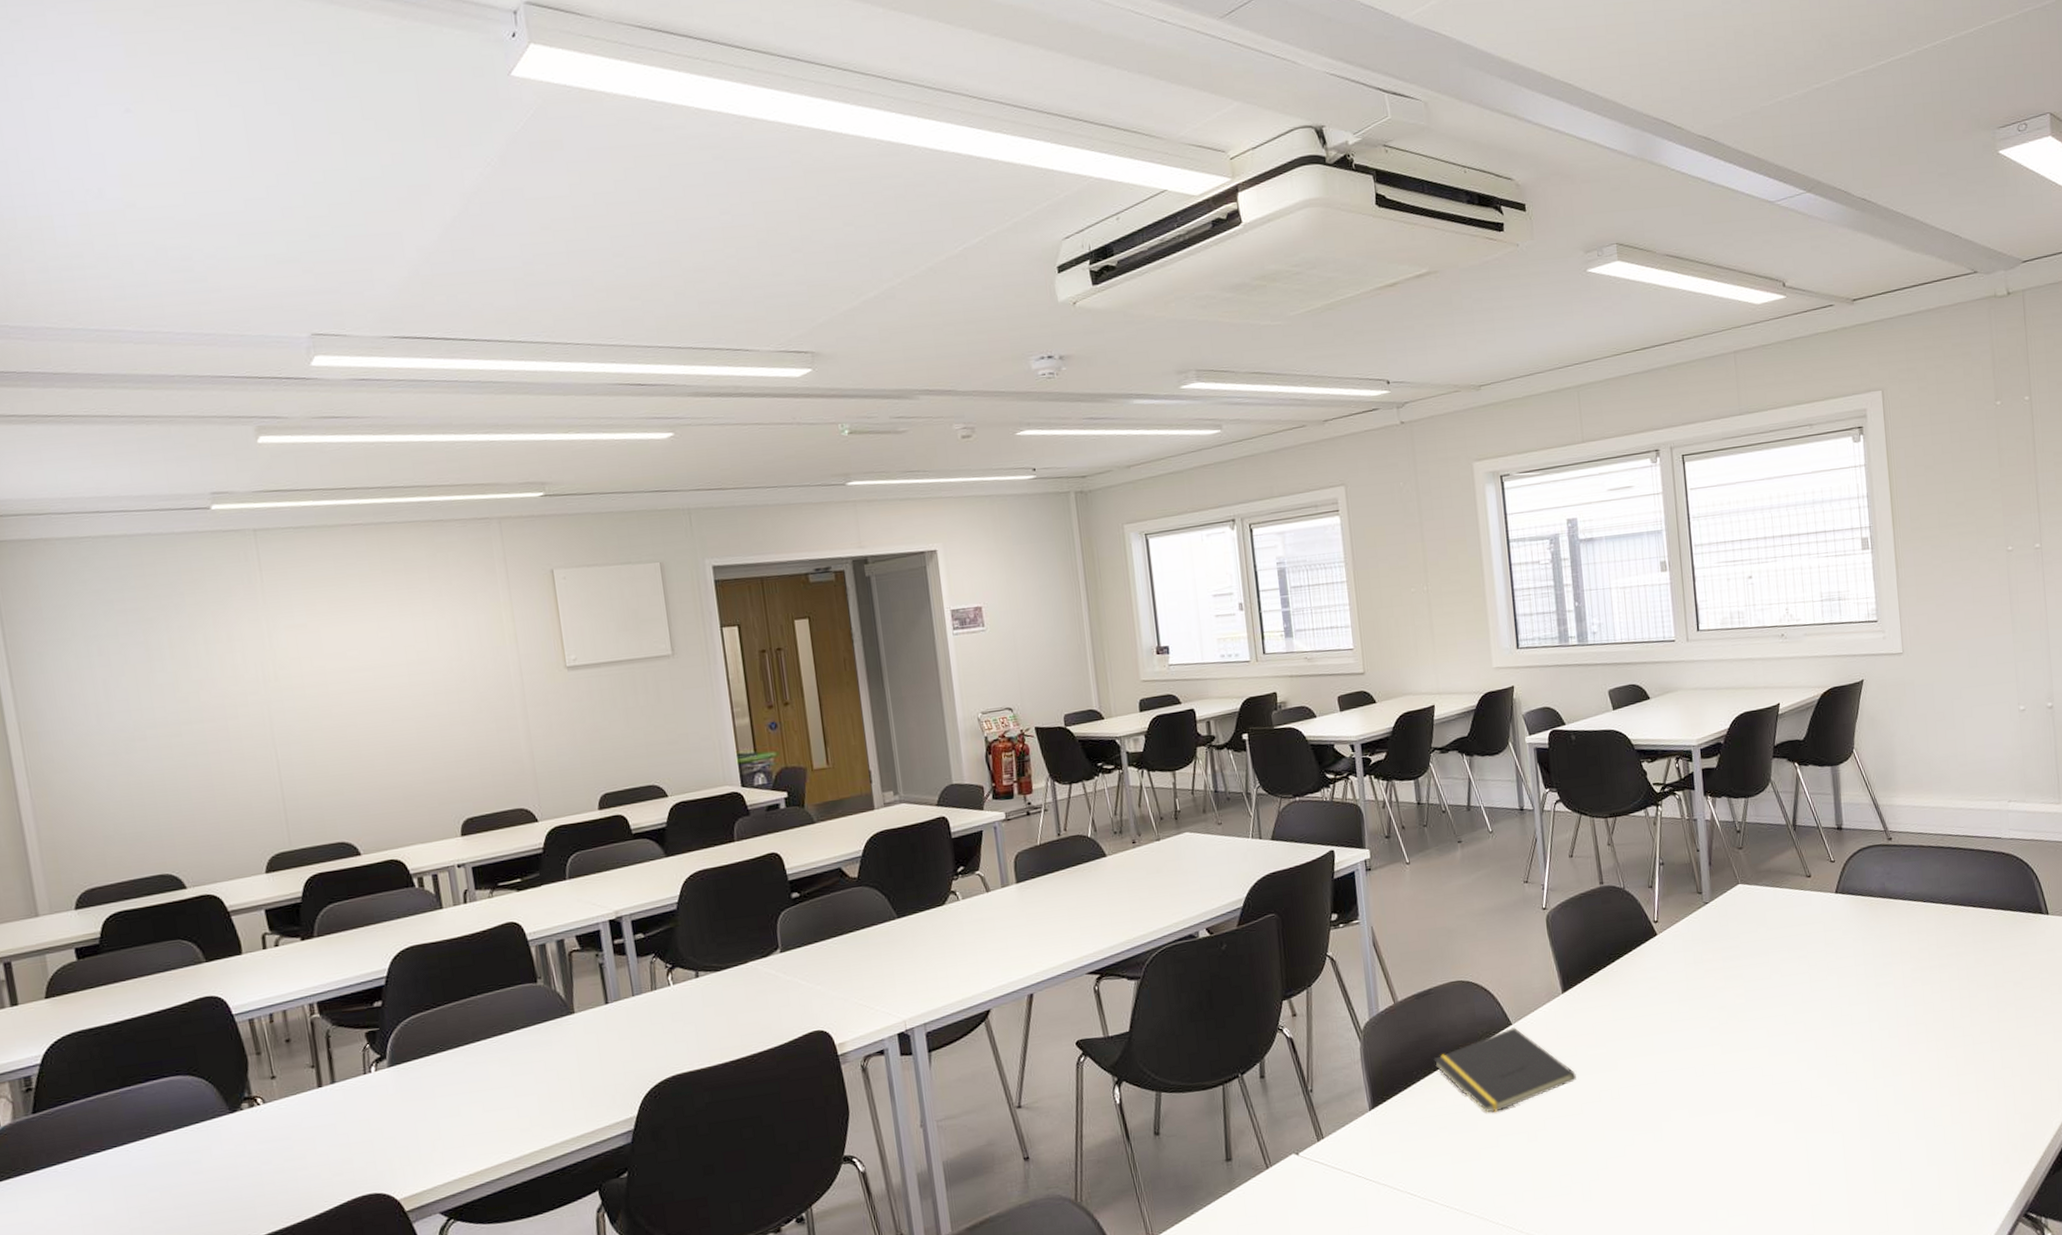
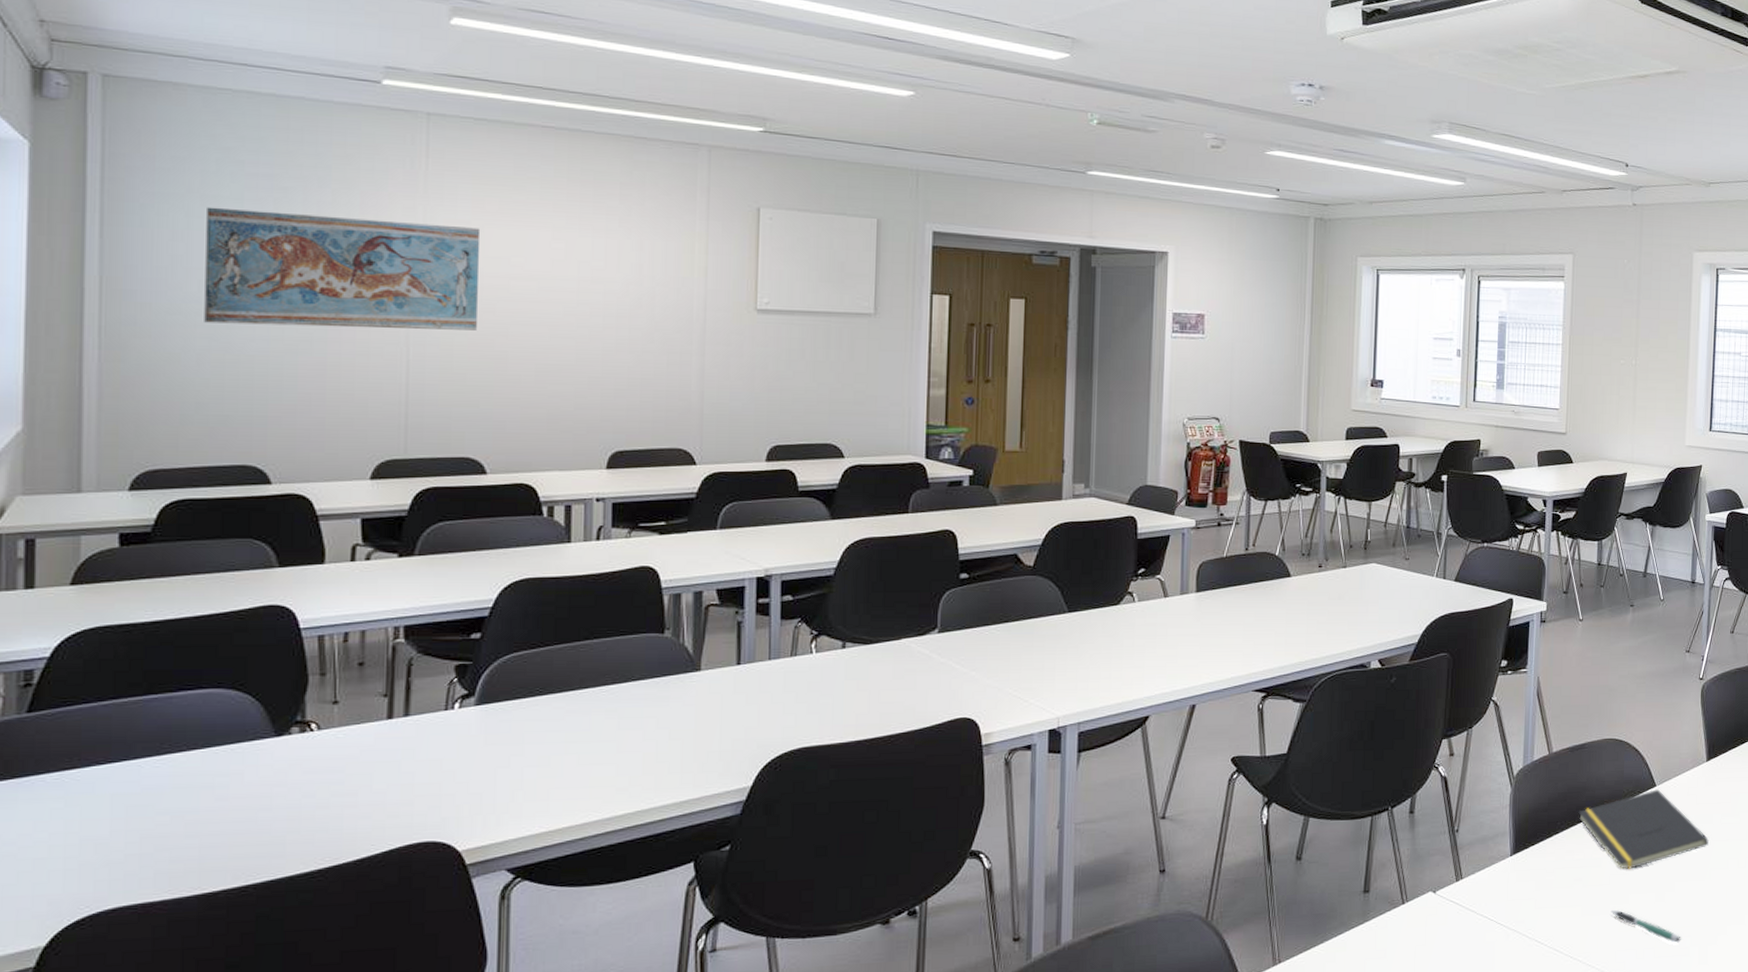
fresco: none [90,629,329,751] -> present [204,207,481,331]
pen: none [1482,1154,1561,1183] -> present [1610,909,1681,943]

